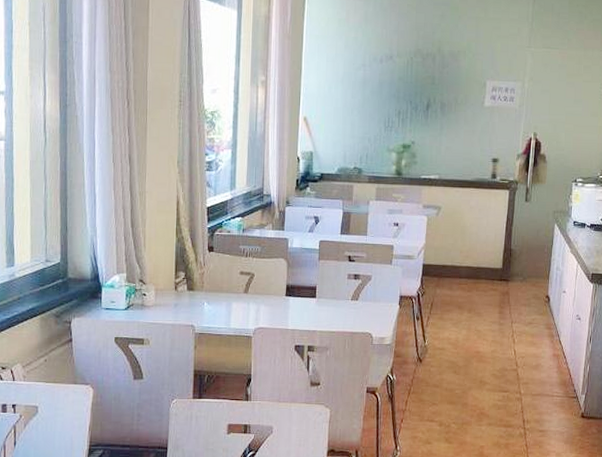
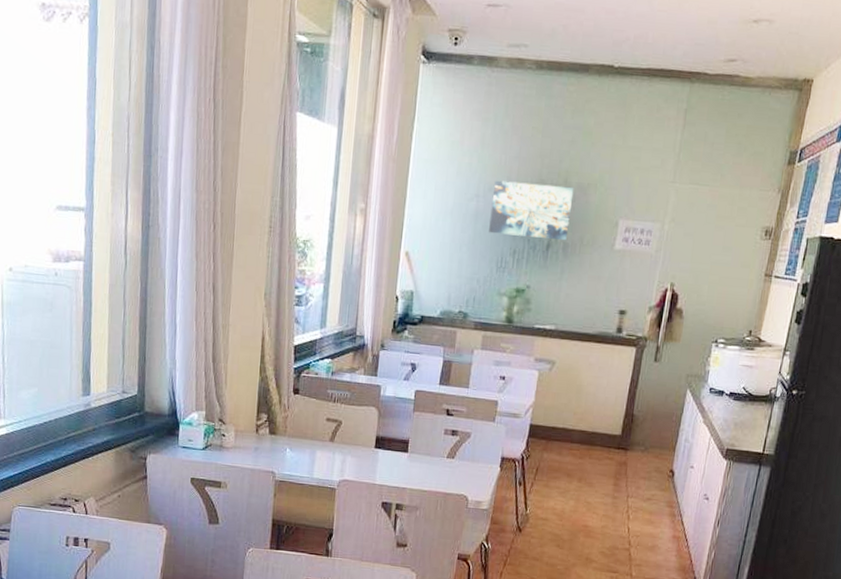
wall art: none [376,51,447,101] -> present [489,180,574,241]

